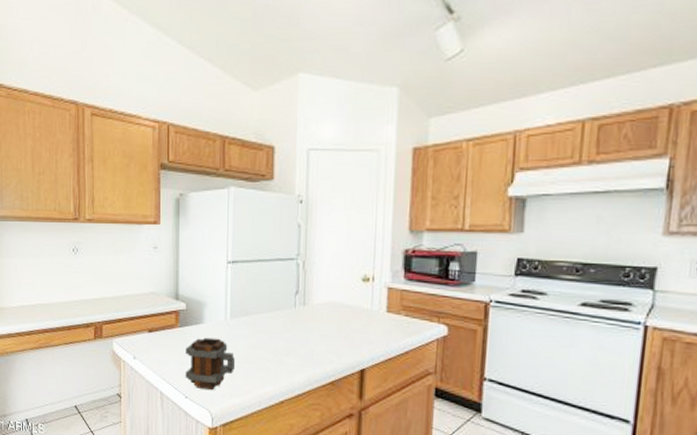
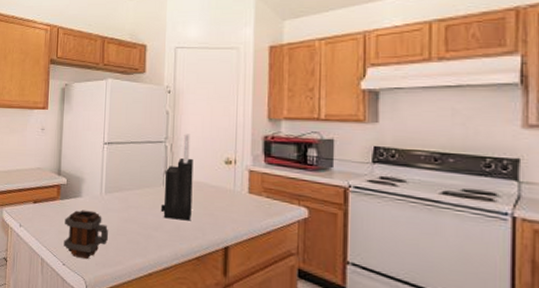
knife block: none [292,249,328,344] -> present [160,134,194,221]

